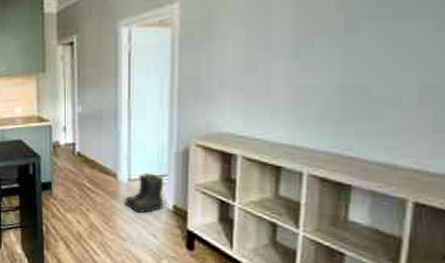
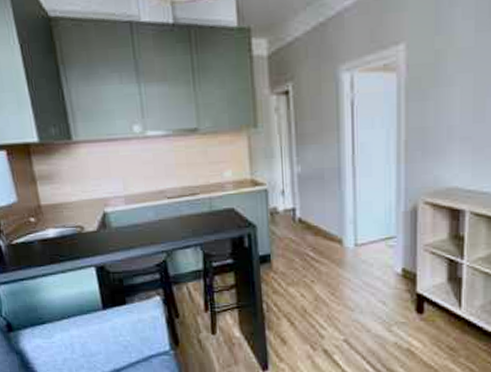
boots: present [124,173,164,213] -> none [350,236,393,279]

